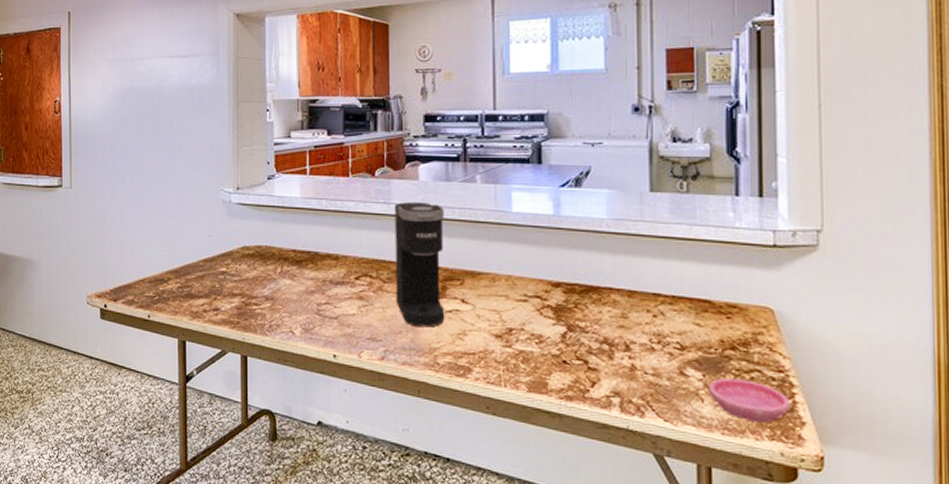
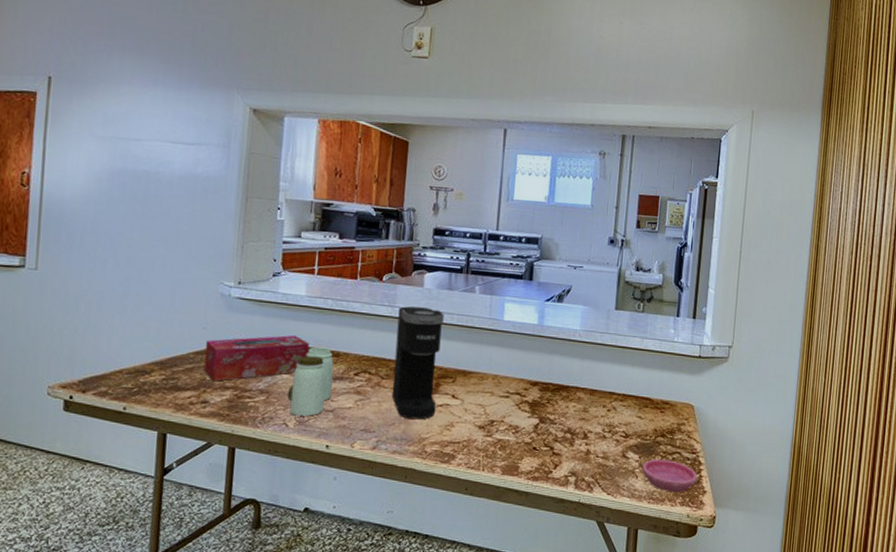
tissue box: none [212,238,308,288] -> present [203,335,309,381]
jar: none [291,250,334,324] -> present [286,347,334,416]

